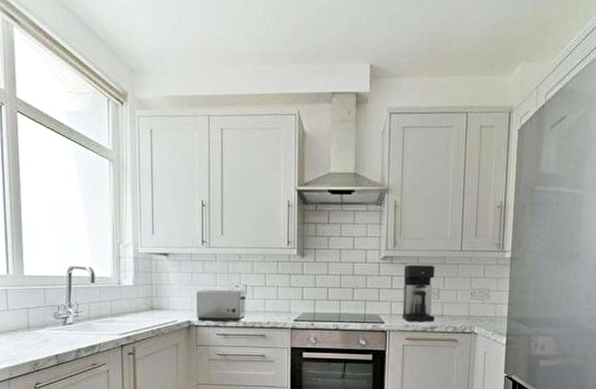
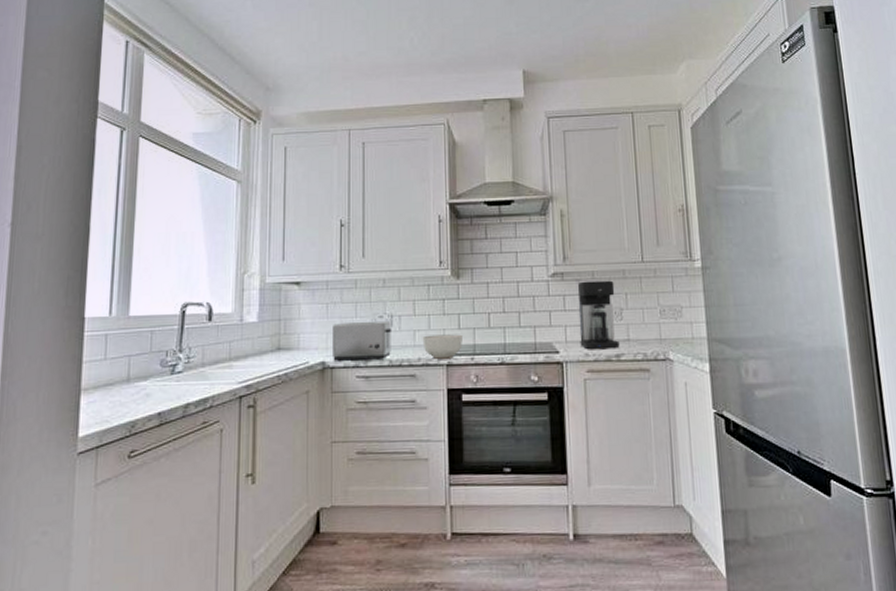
bowl: none [271,303,306,323] -> present [422,334,464,359]

